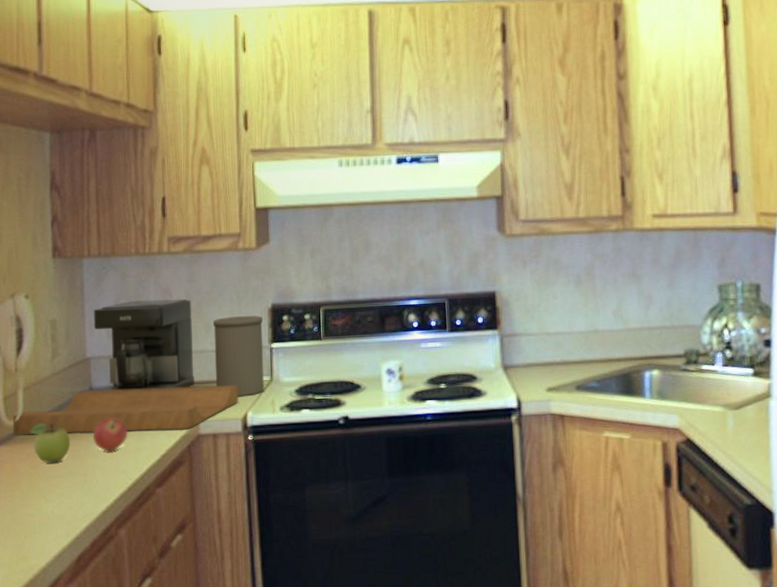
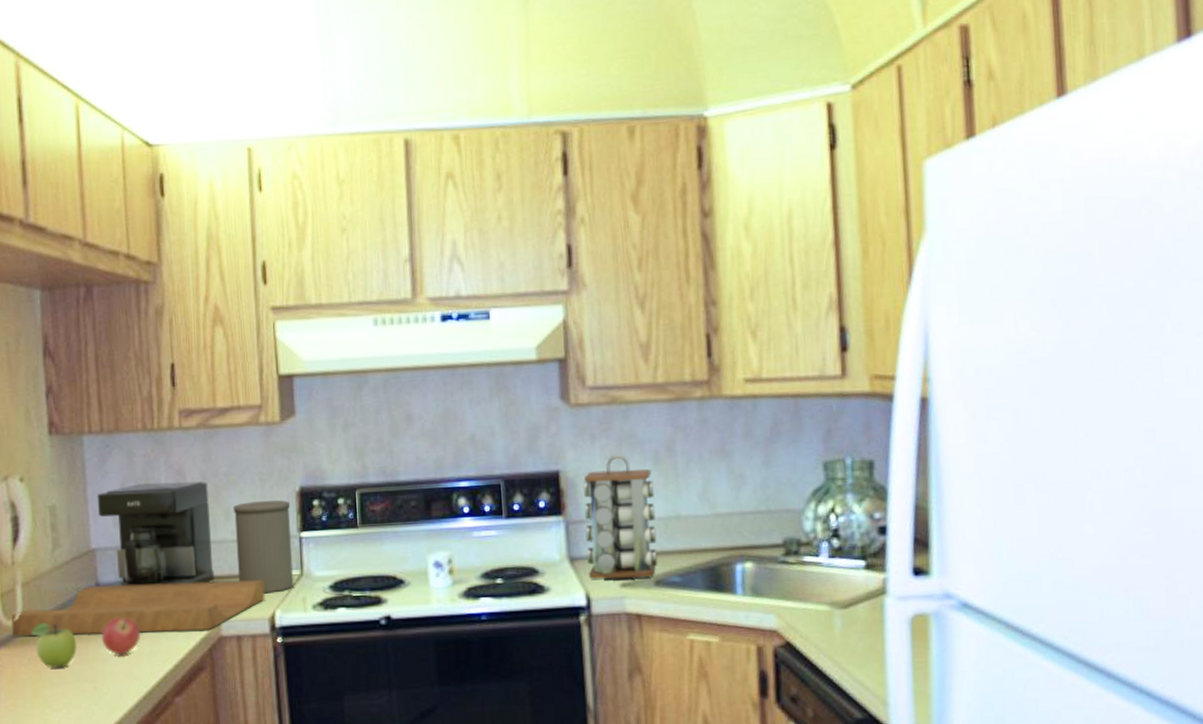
spice rack: none [515,277,579,385] -> present [583,454,658,580]

